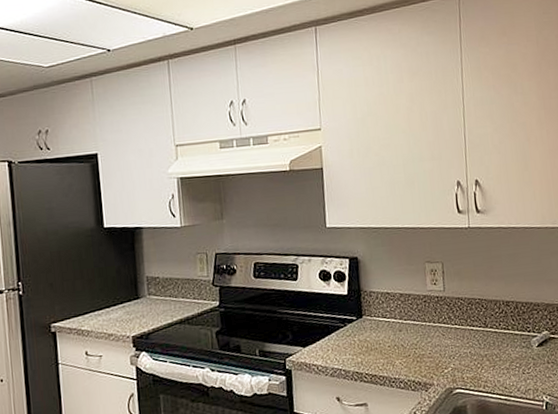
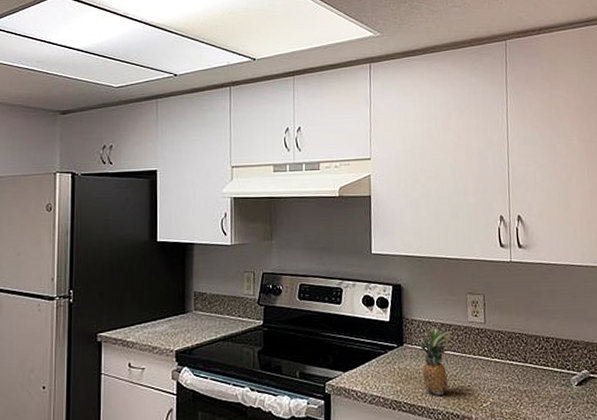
fruit: none [377,296,412,364] -> present [418,325,452,395]

